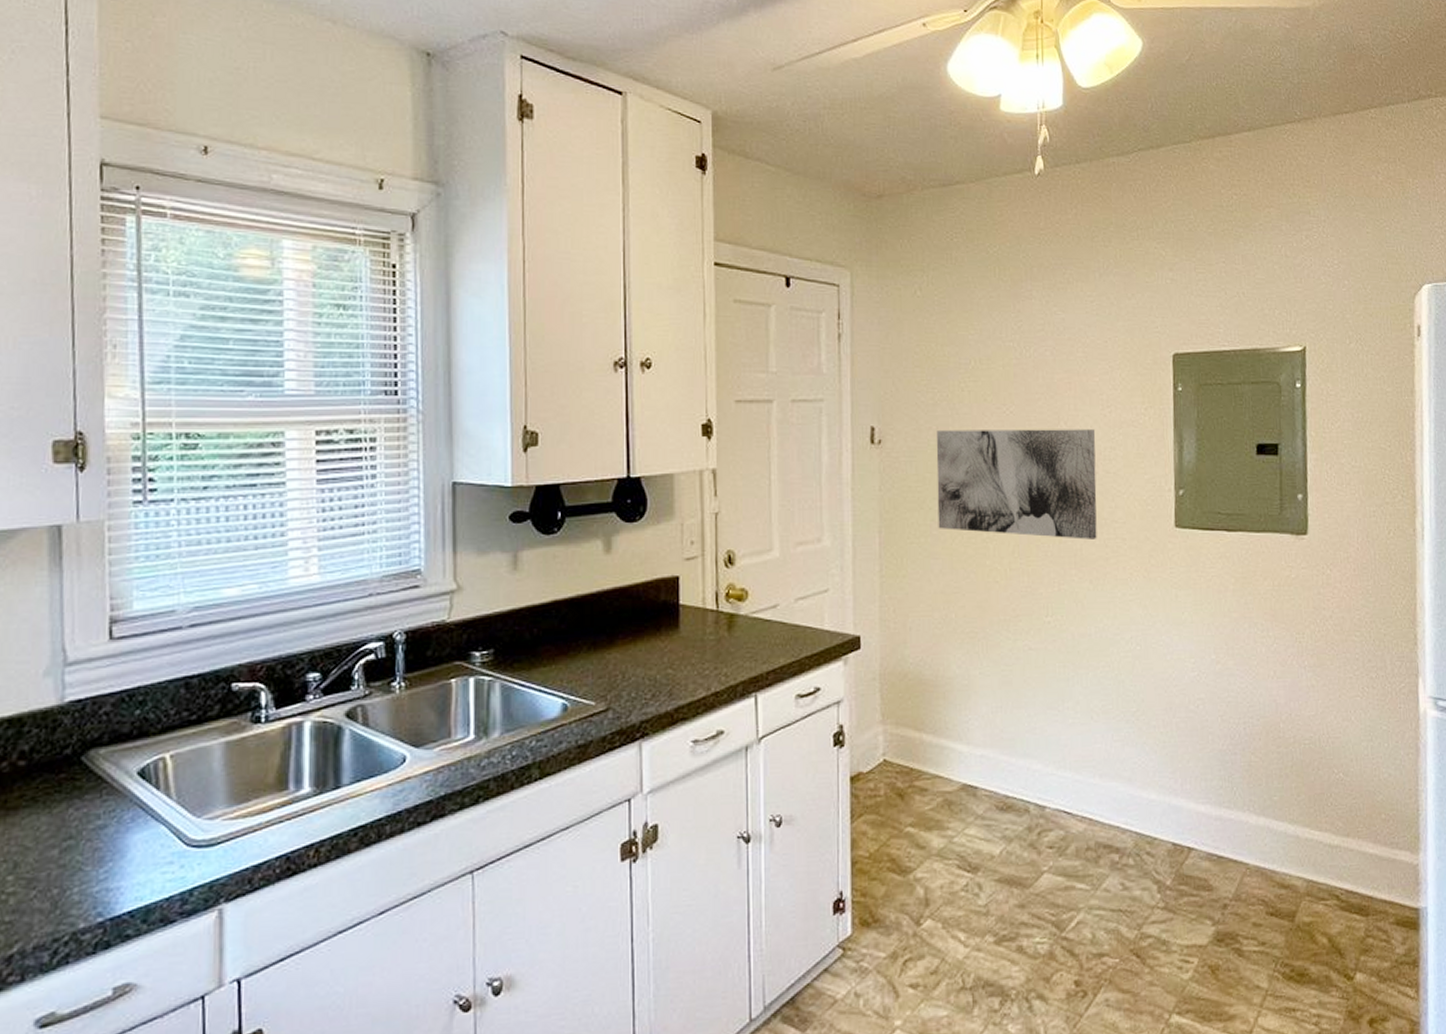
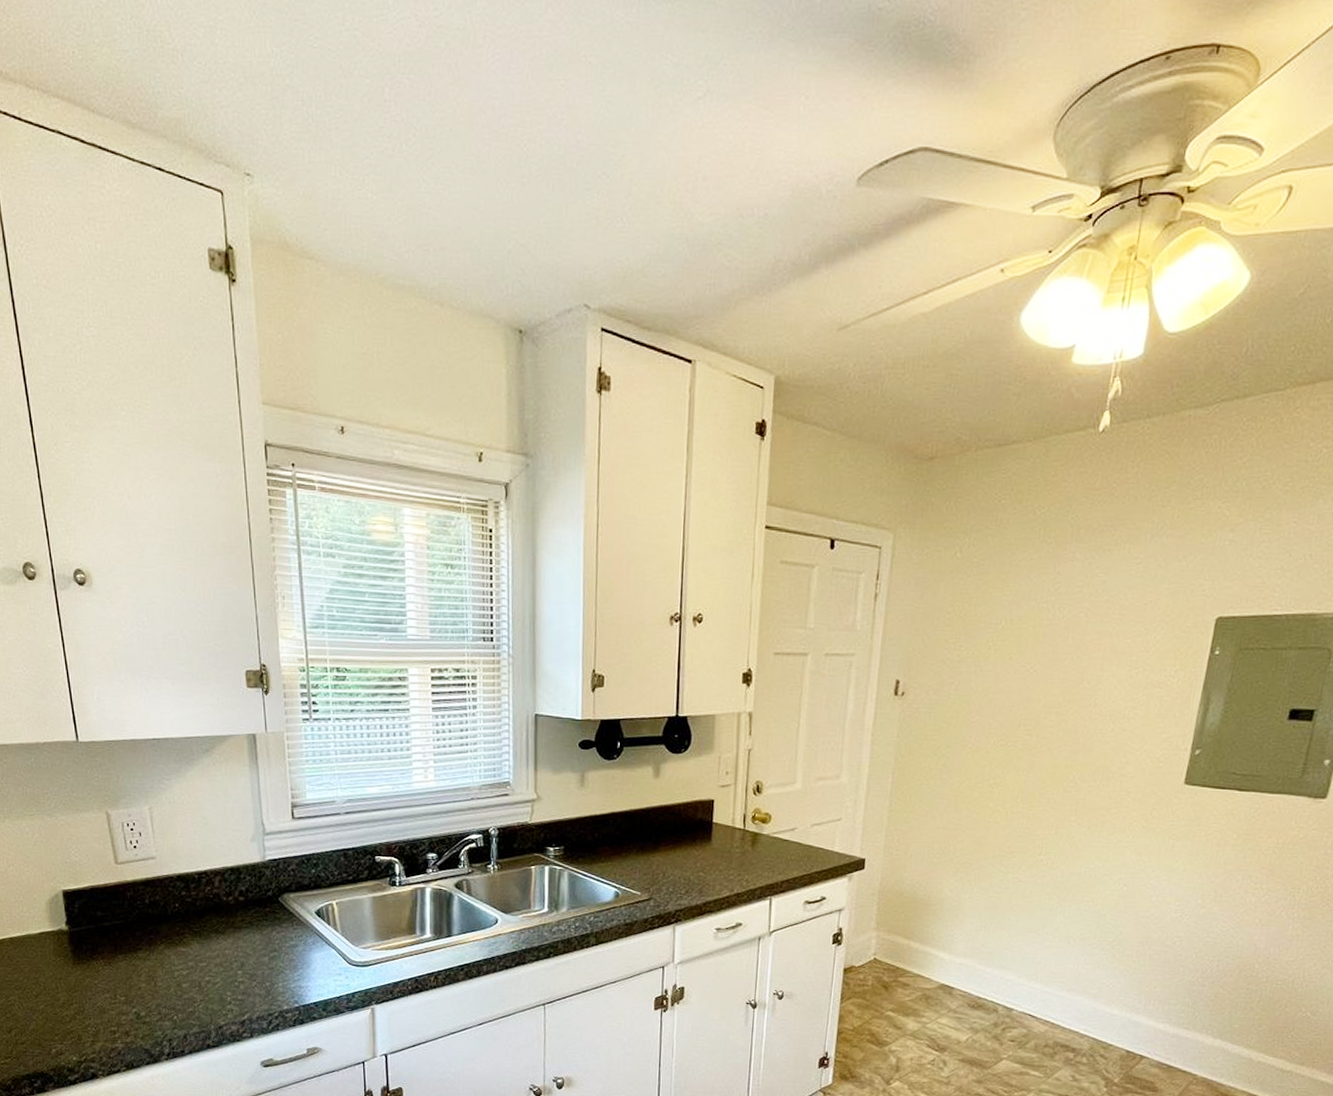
wall art: present [936,429,1097,540] -> none [948,684,1119,791]

